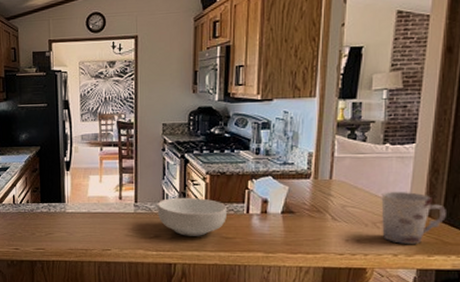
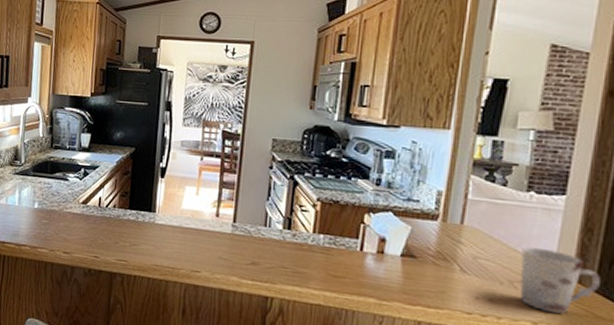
cereal bowl: present [157,197,228,236] -> none [257,222,339,270]

